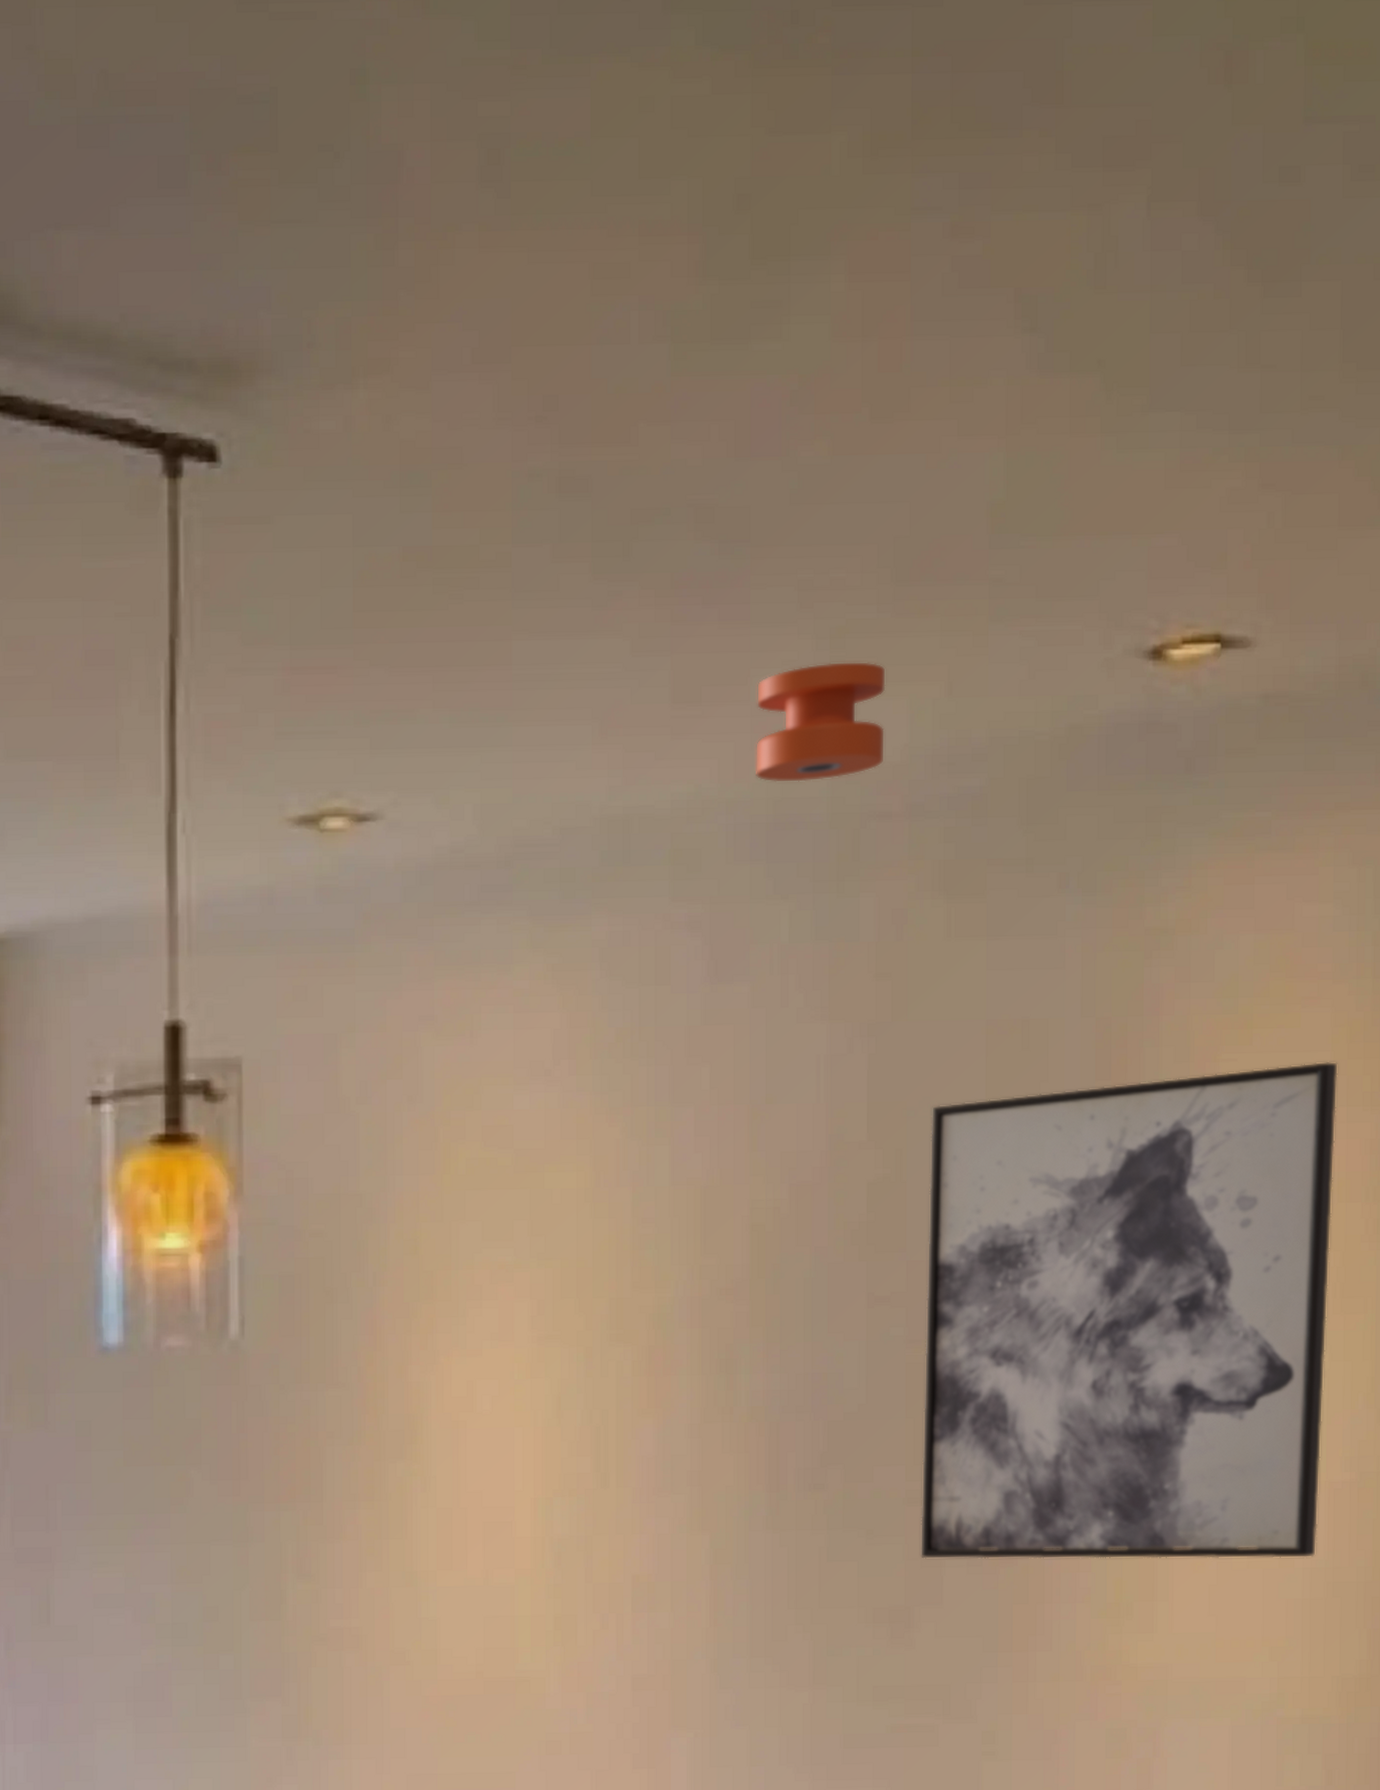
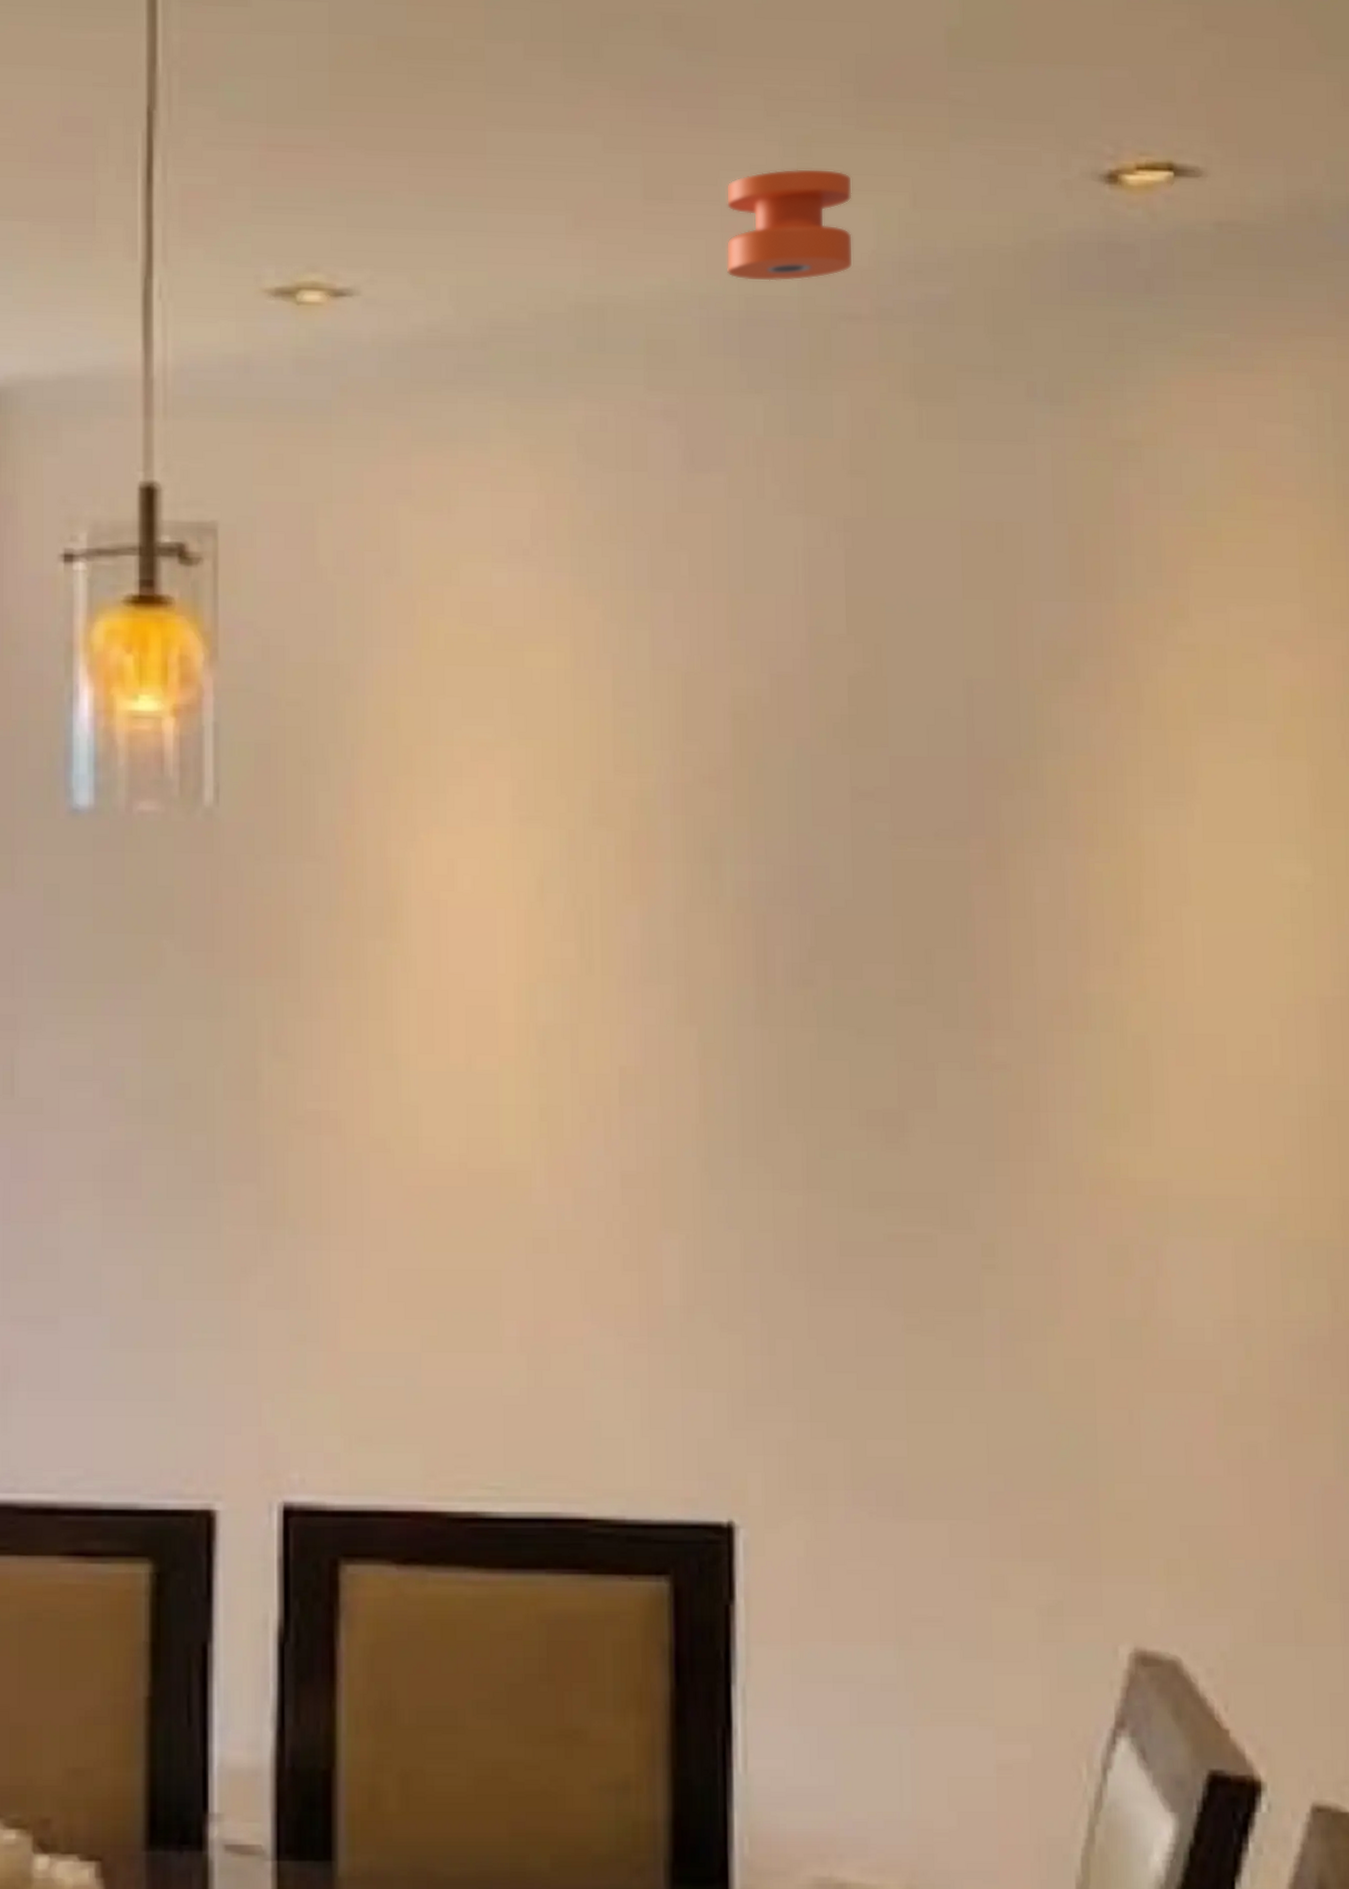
wall art: present [919,1061,1338,1559] -> none [909,577,1311,1075]

